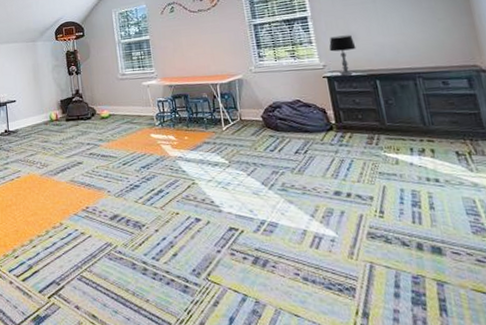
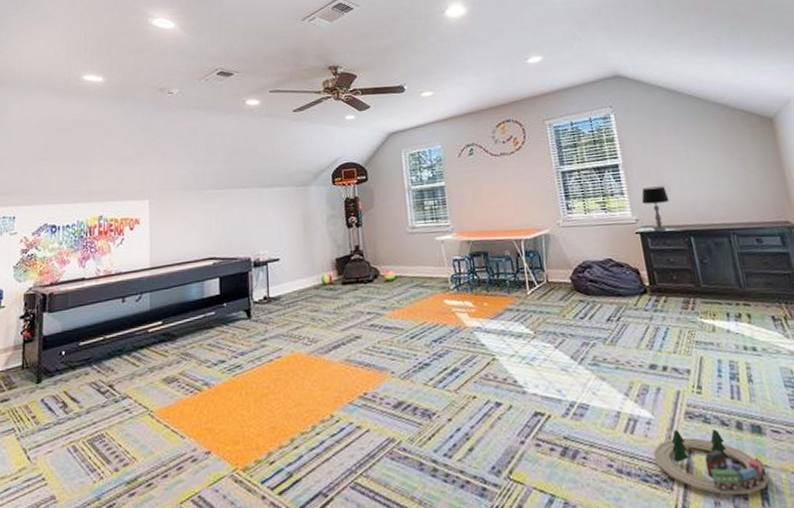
toy train set: none [336,247,449,306] -> present [652,429,770,496]

